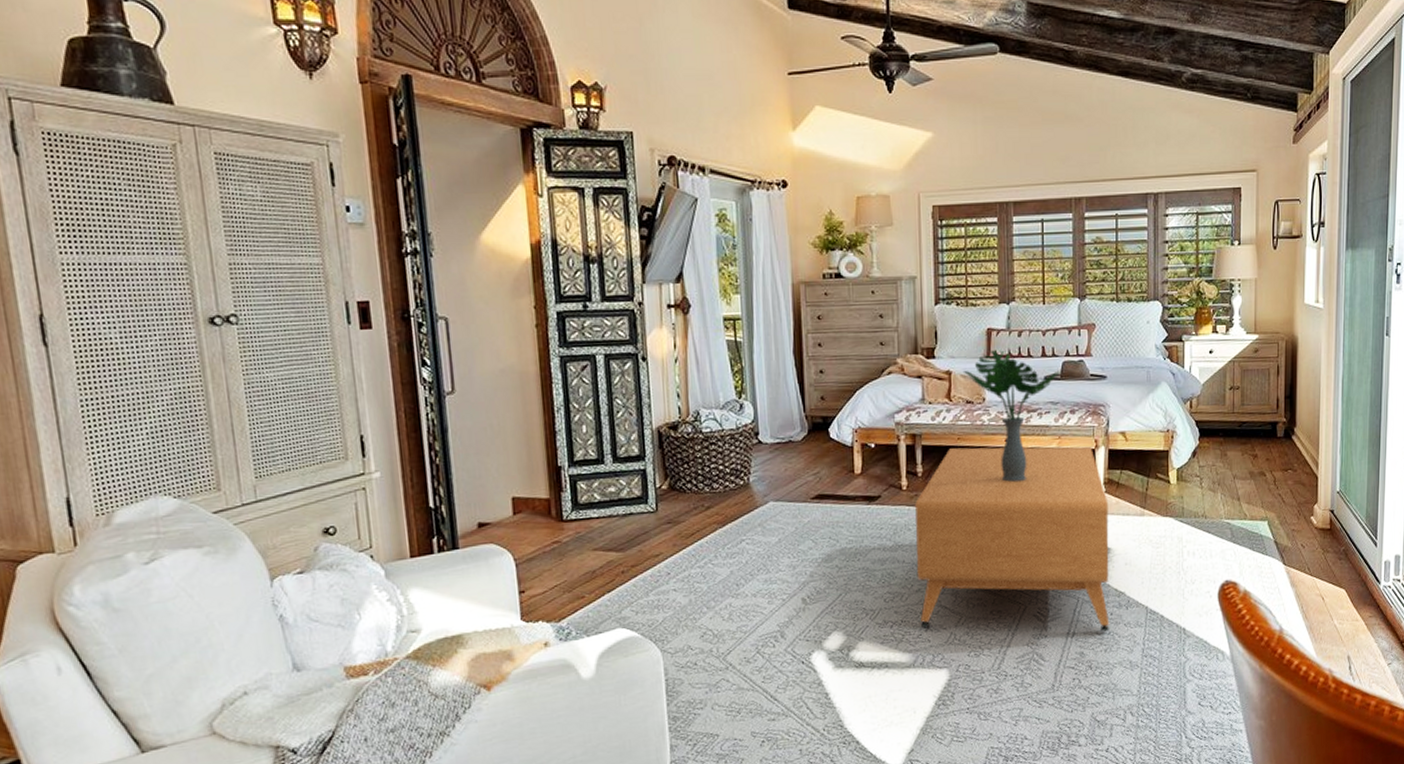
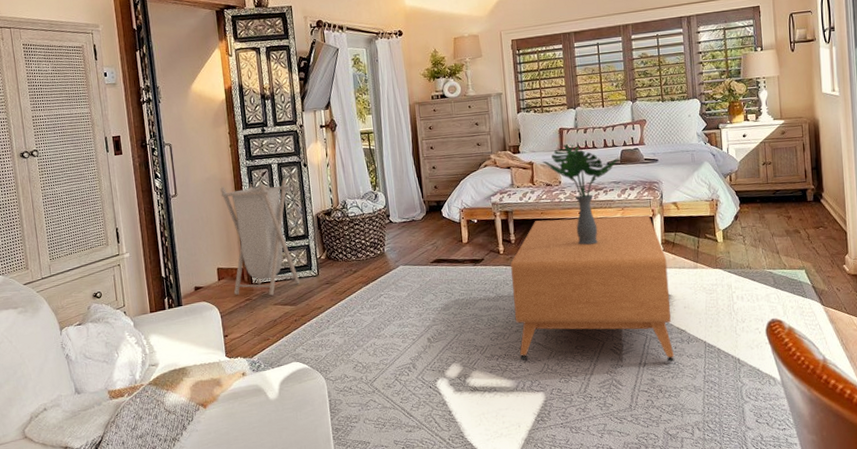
laundry hamper: none [520,377,632,538] -> present [220,179,301,296]

